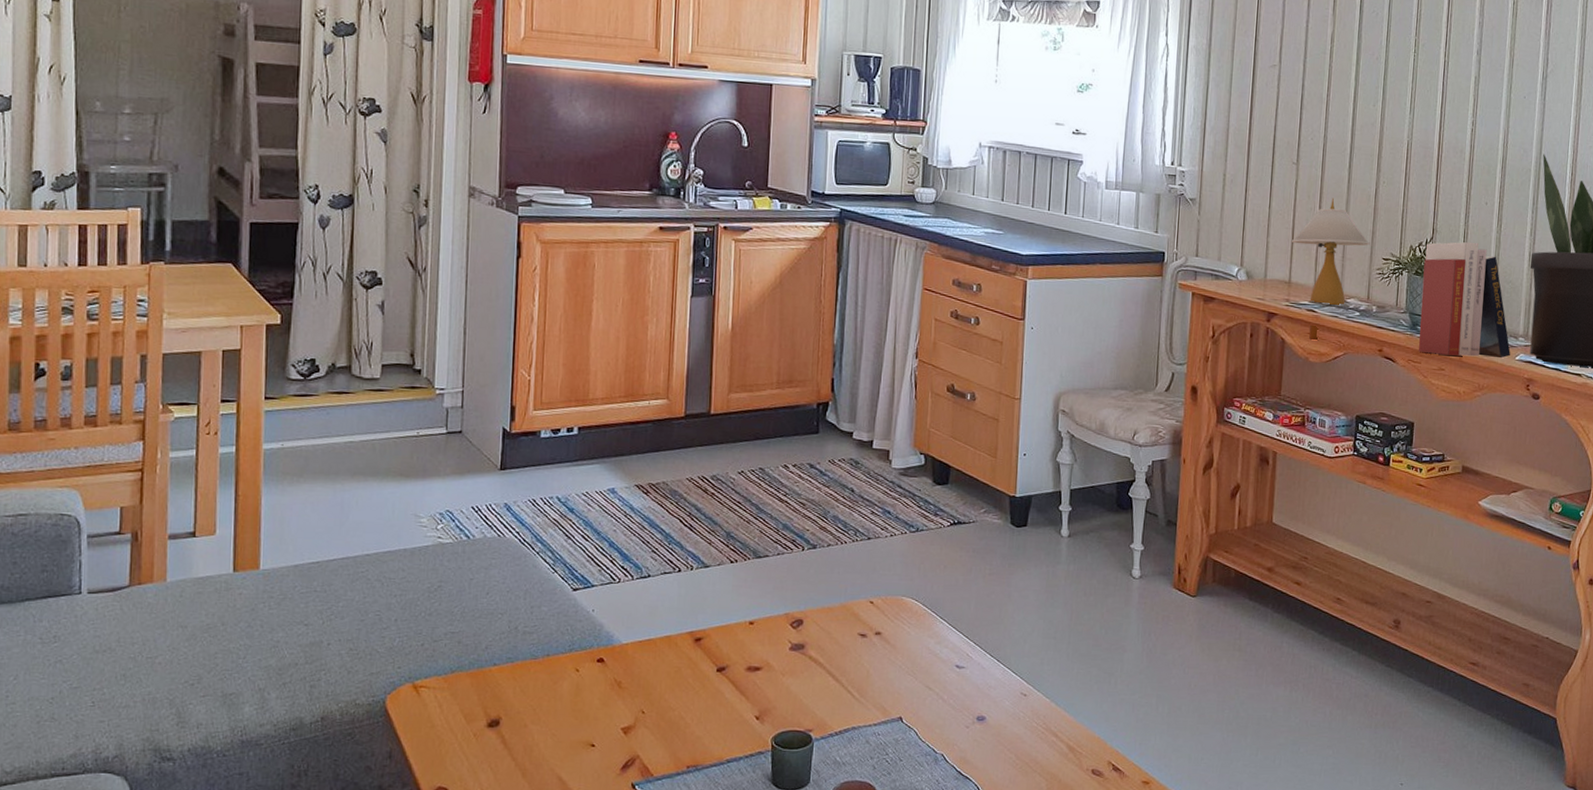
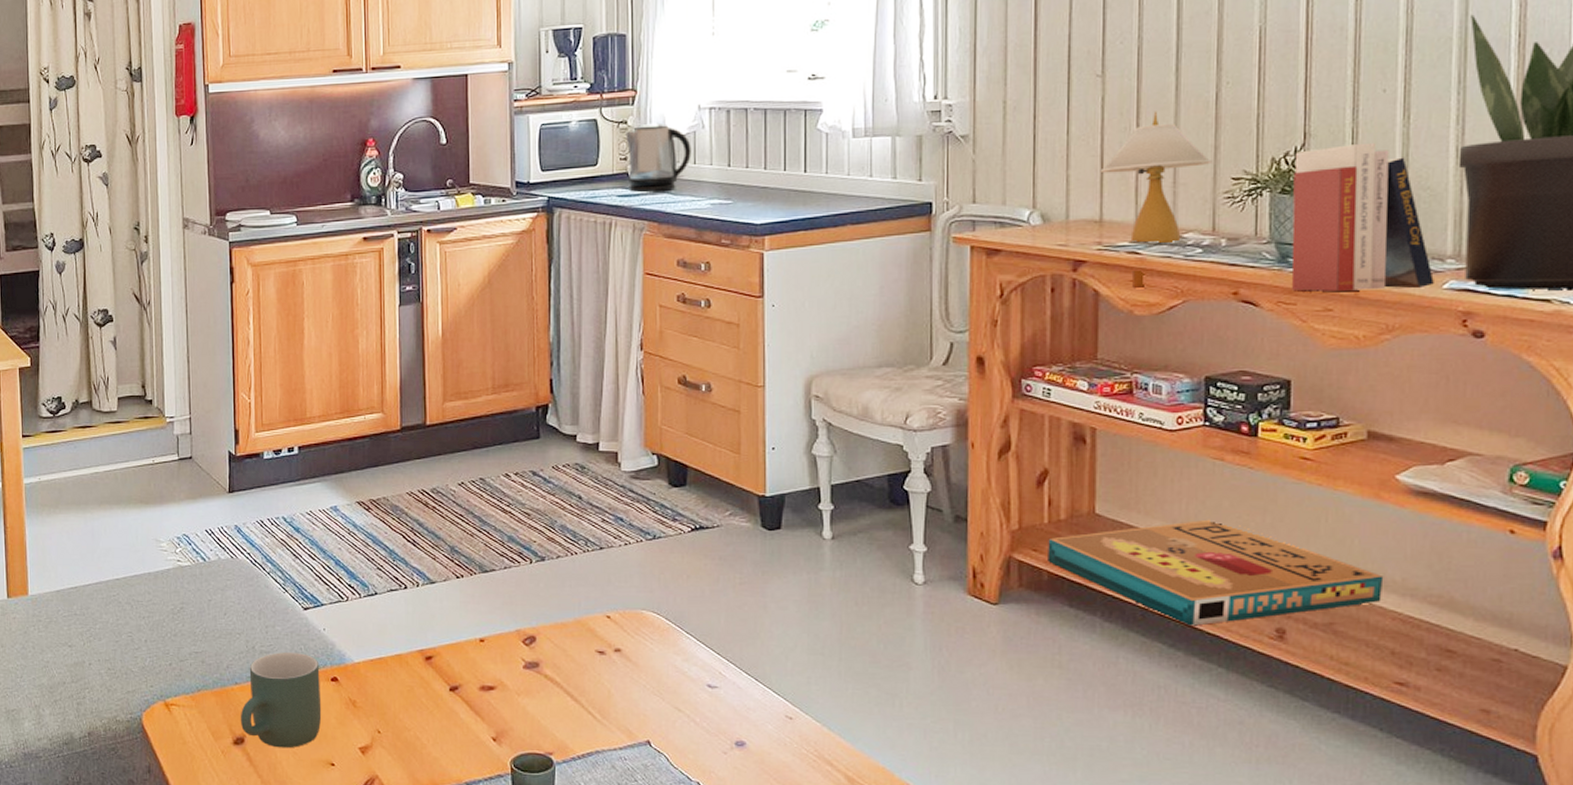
mug: none [496,632,586,730] -> present [240,651,322,749]
kettle: none [914,153,971,217] -> present [626,122,691,193]
pizza box: none [1235,530,1467,617] -> present [1048,519,1384,626]

